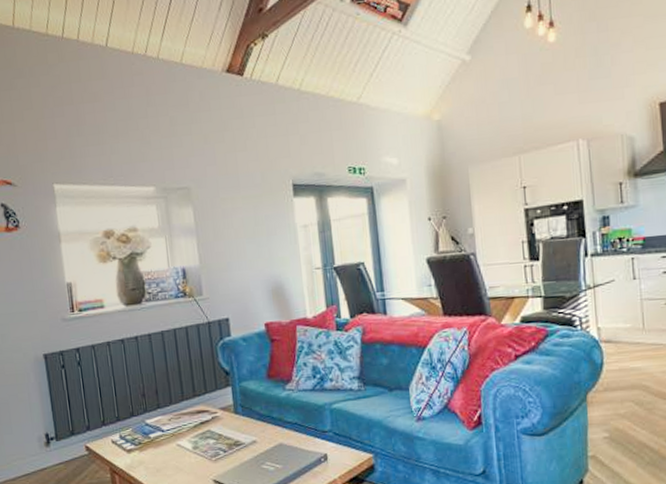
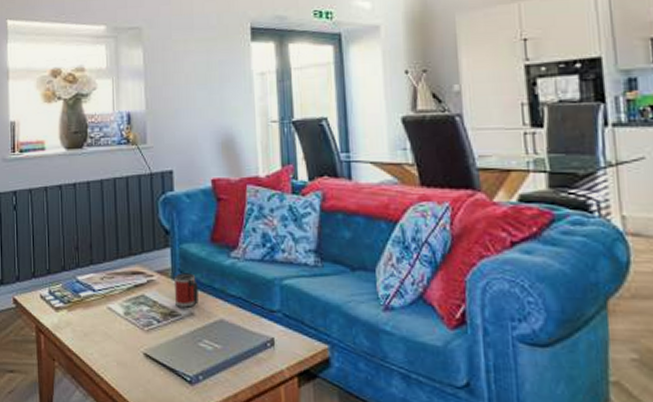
mug: none [236,407,260,437] -> present [173,273,198,308]

